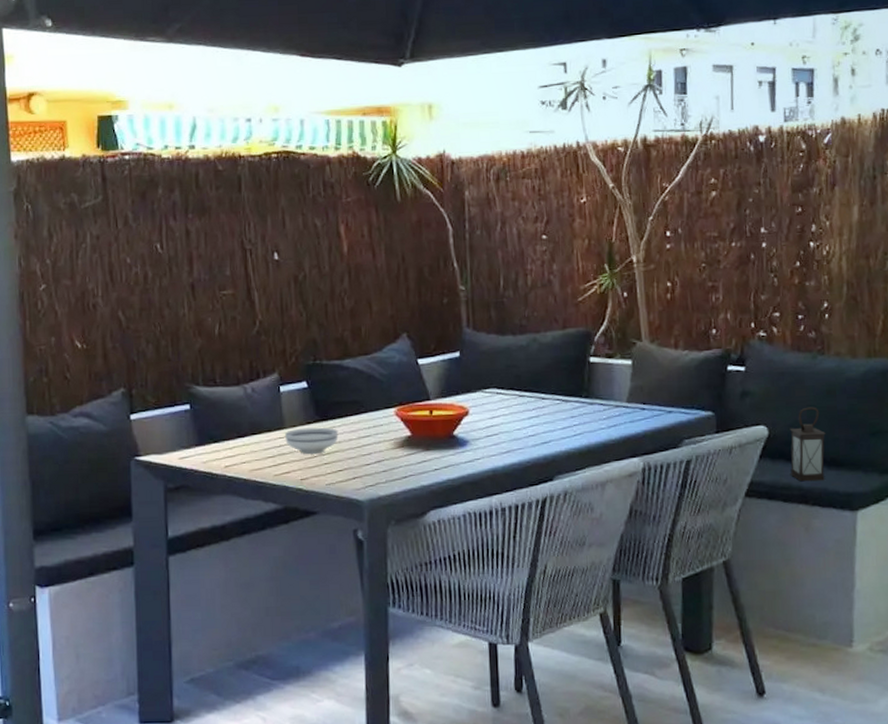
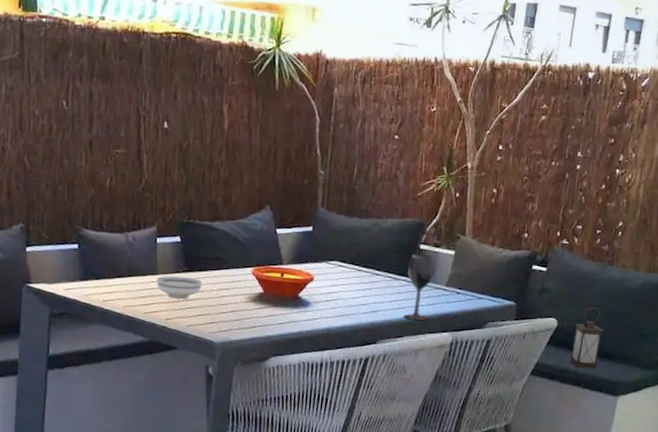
wine glass: none [579,367,612,447] -> present [403,253,436,321]

